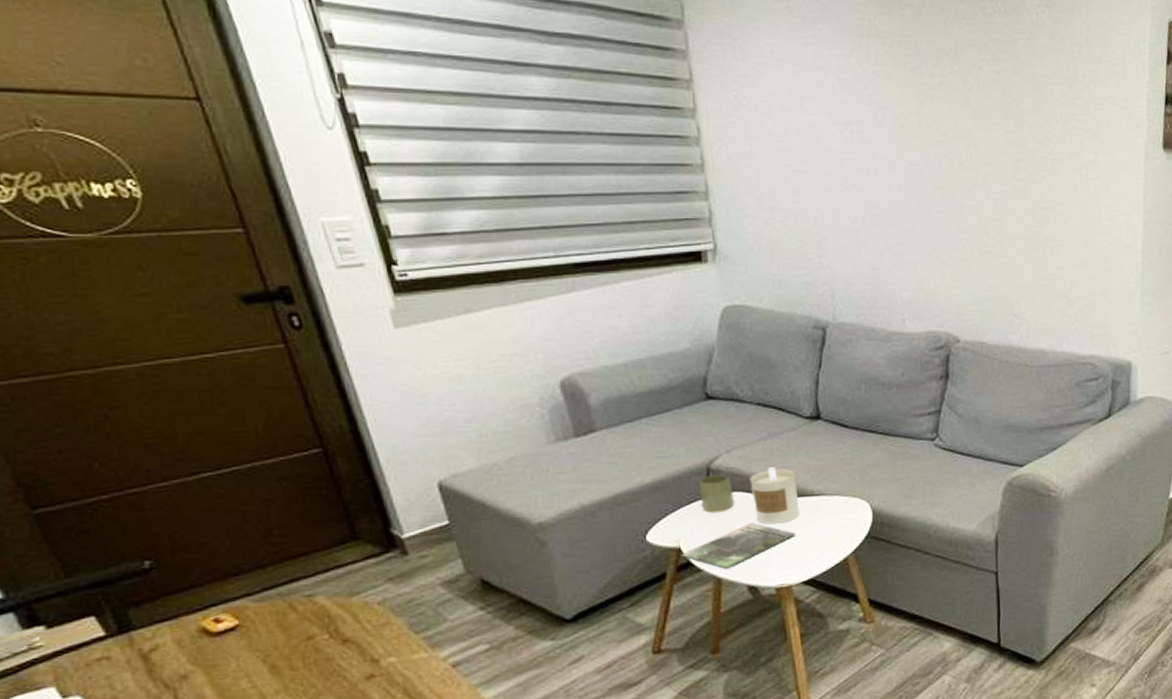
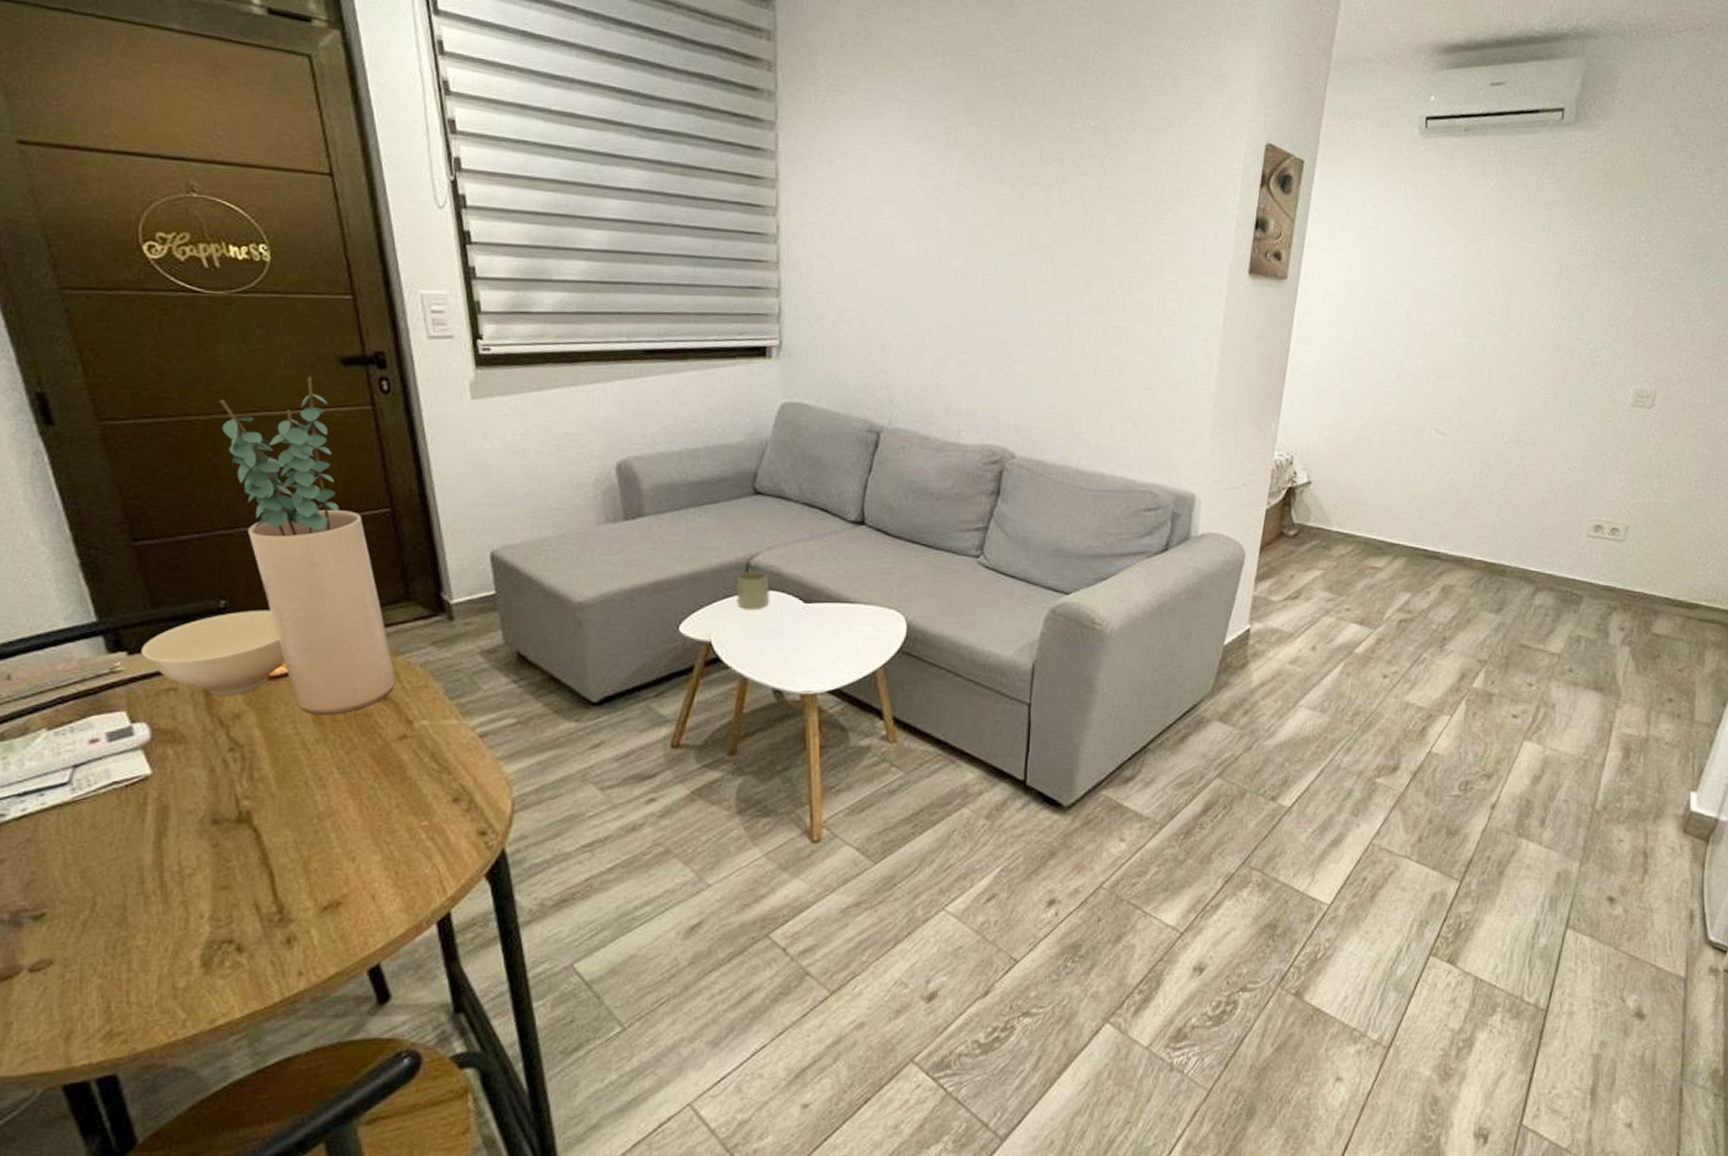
bowl: none [61,565,228,660] -> present [141,610,285,696]
vase: none [107,318,354,666] -> present [219,376,396,715]
magazine: present [681,523,796,570] -> none [711,624,827,670]
candle: present [750,467,799,526] -> none [787,569,834,629]

